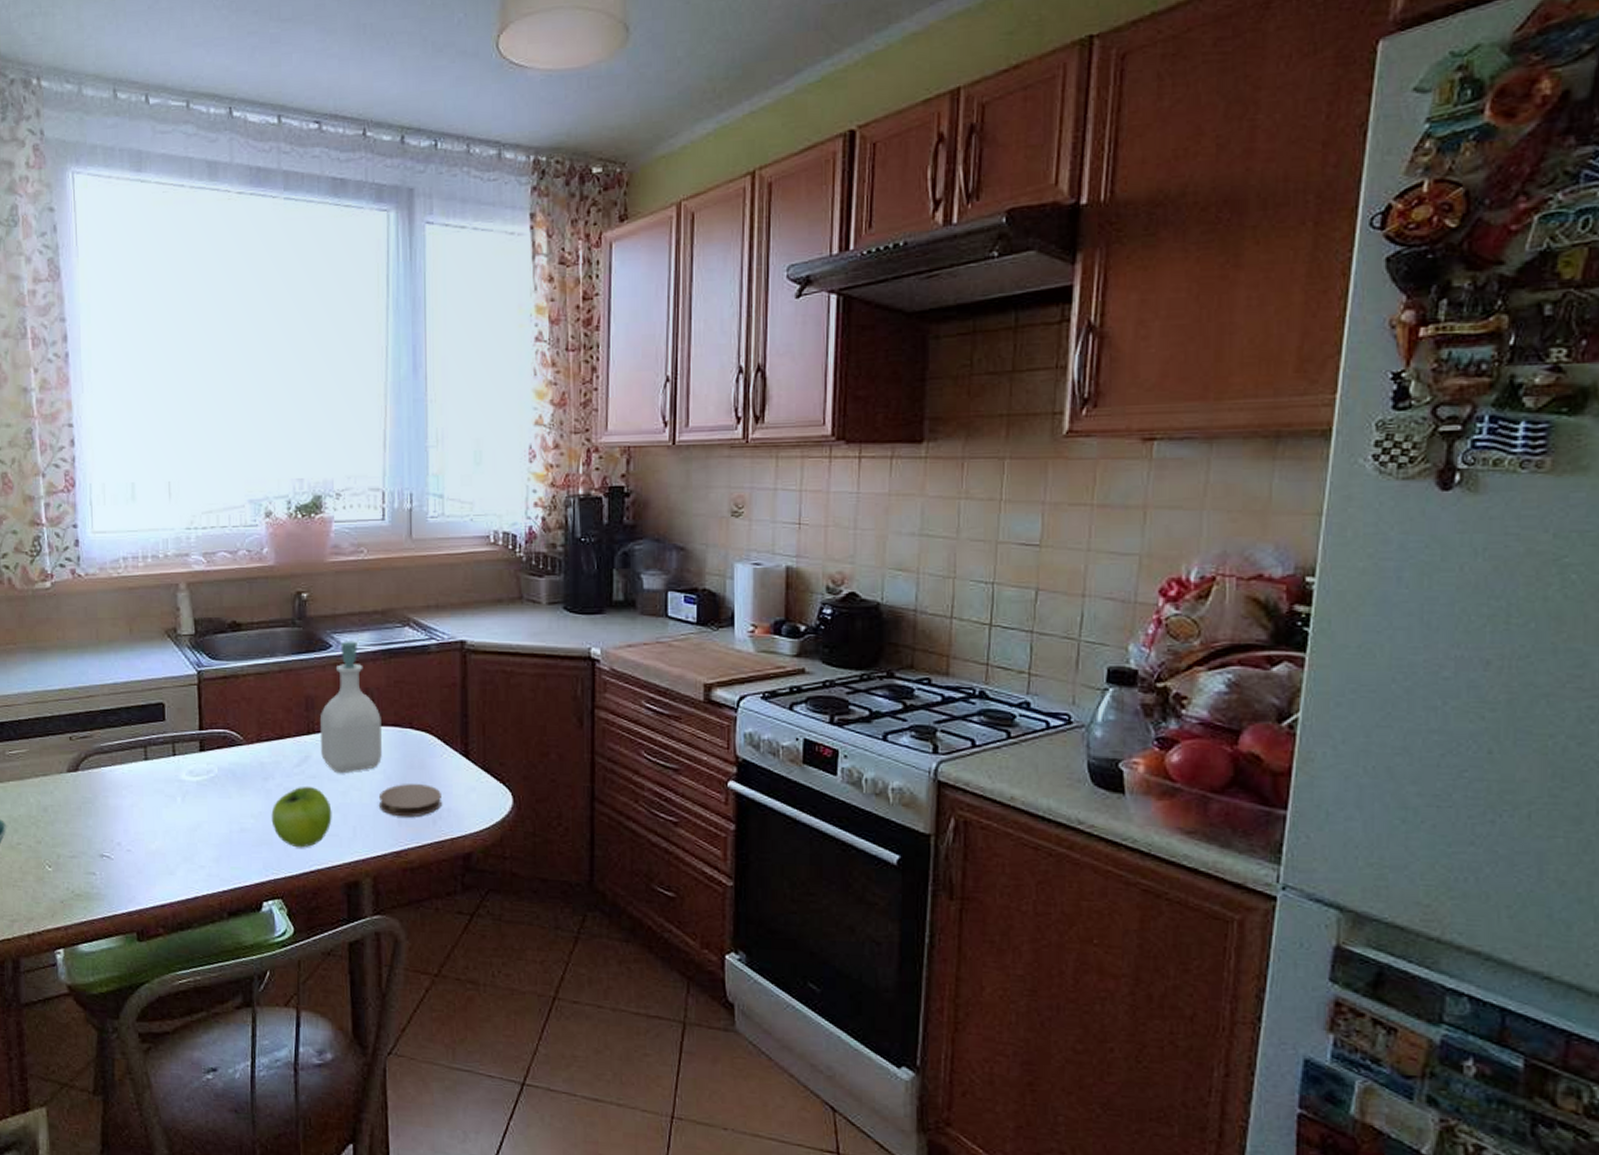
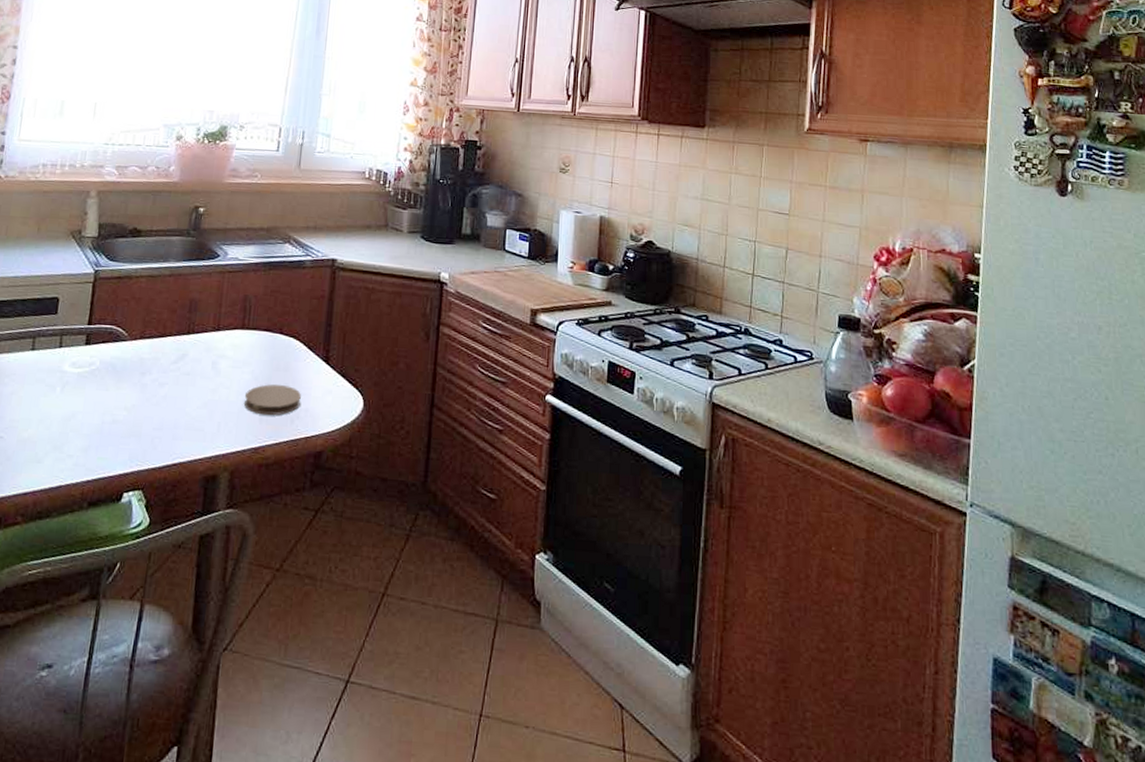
fruit: present [271,786,332,848] -> none [143,382,201,441]
soap bottle: present [319,641,382,774] -> none [197,252,256,372]

